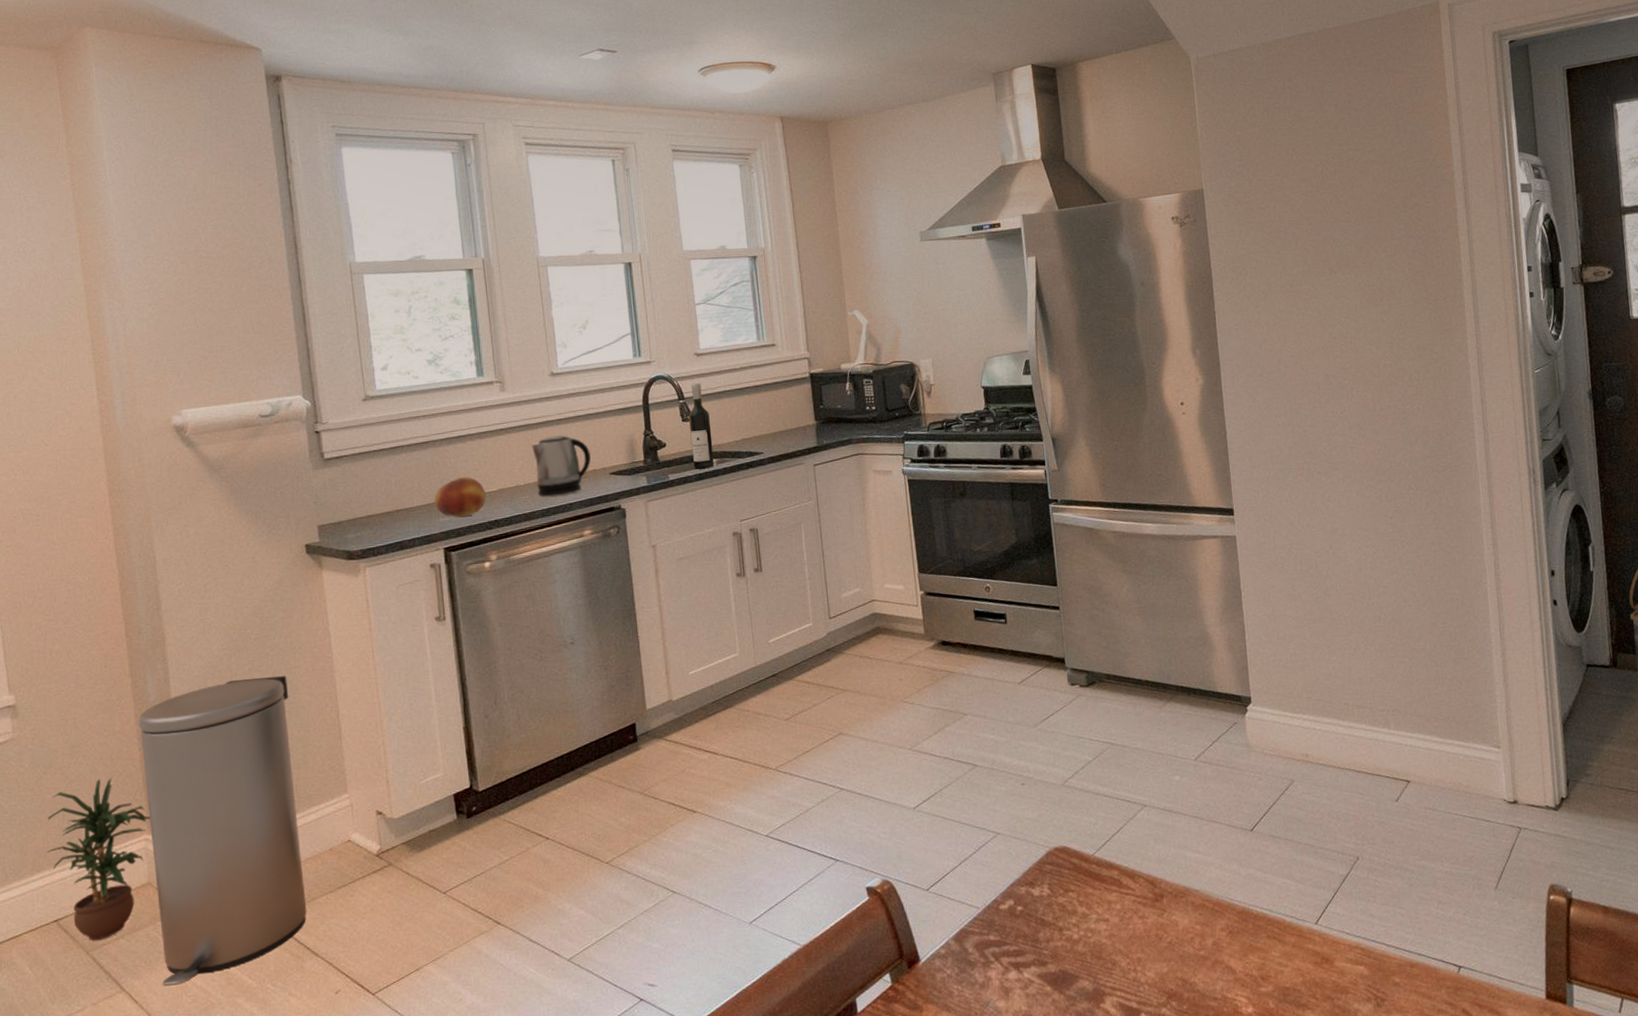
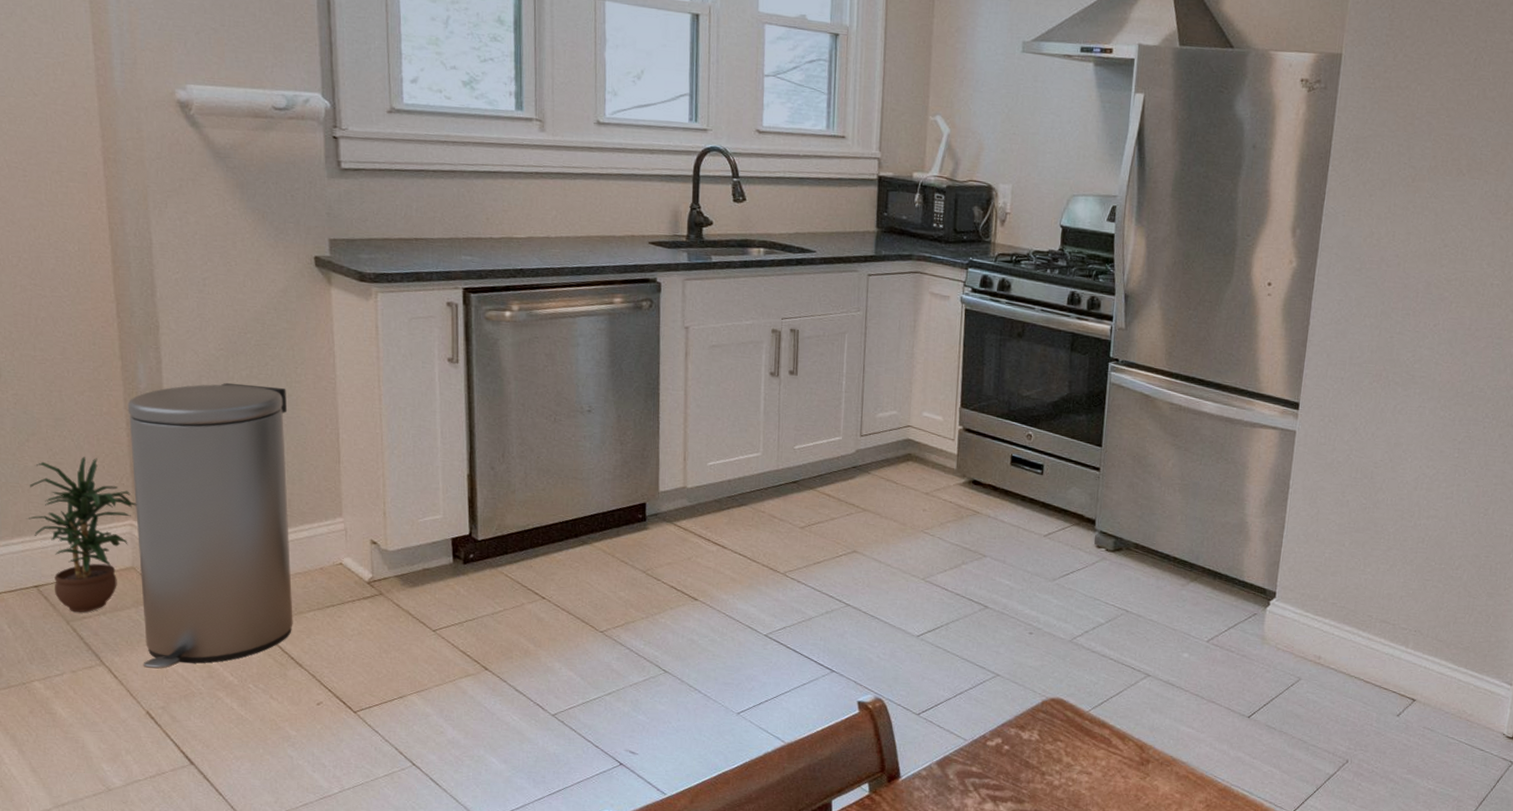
fruit: present [434,477,486,518] -> none [456,216,513,260]
kettle: present [532,434,591,497] -> none [568,190,630,256]
bottle: present [689,383,714,469] -> none [739,162,764,257]

